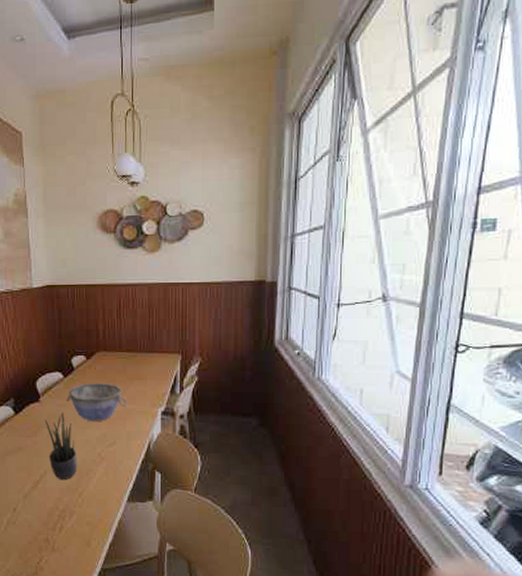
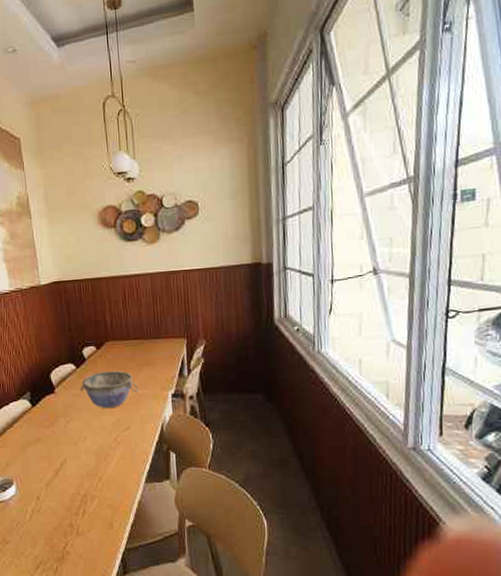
potted plant: present [44,413,77,479] -> none [60,402,95,466]

